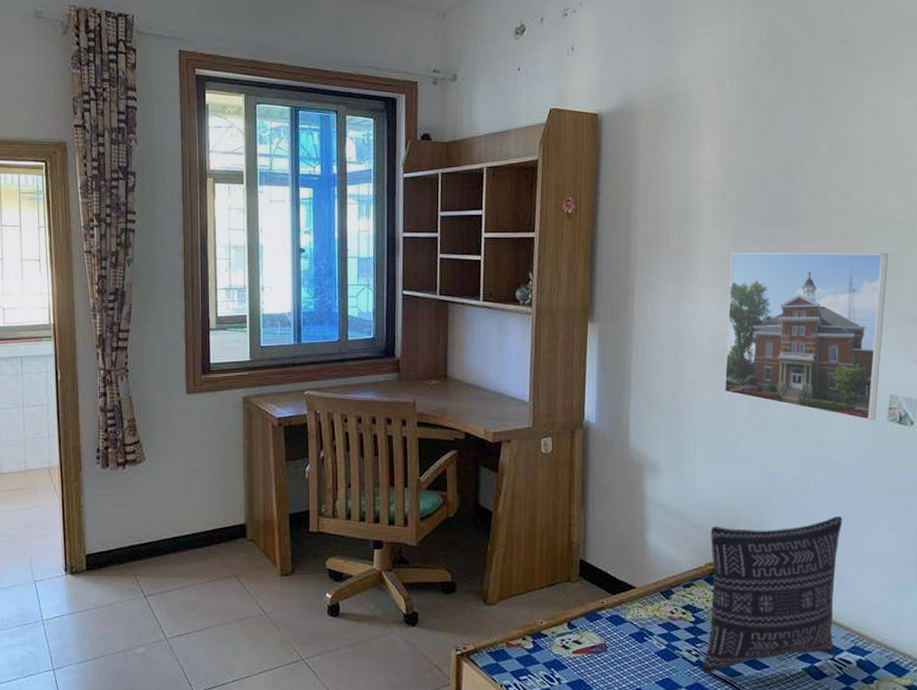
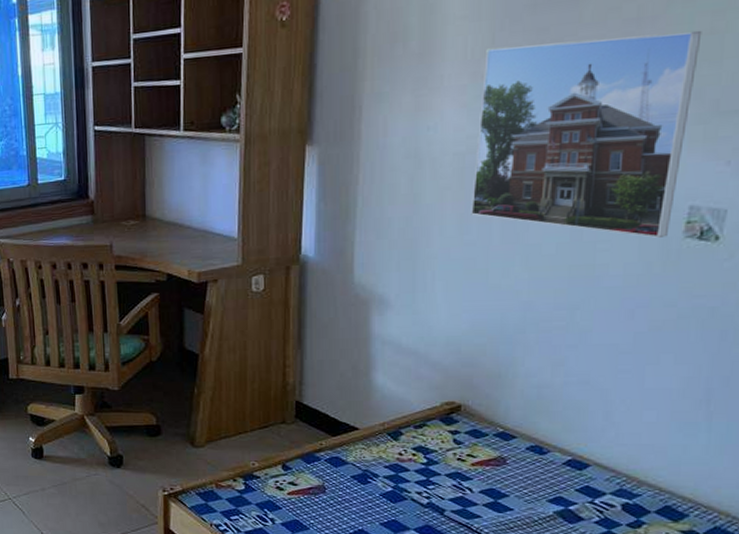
pillow: present [702,517,843,673] -> none [433,349,615,515]

